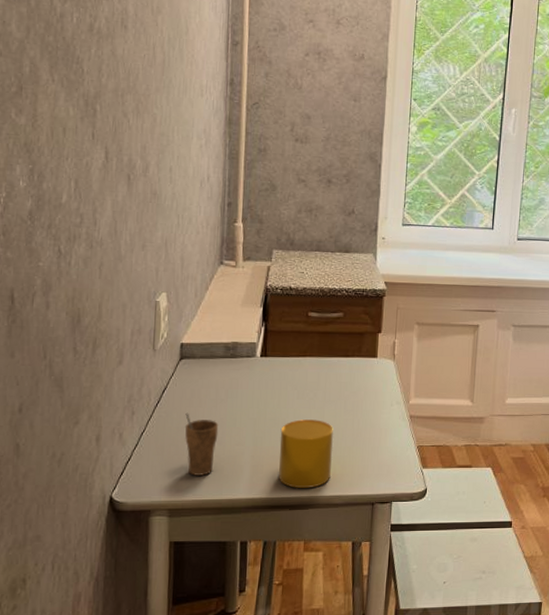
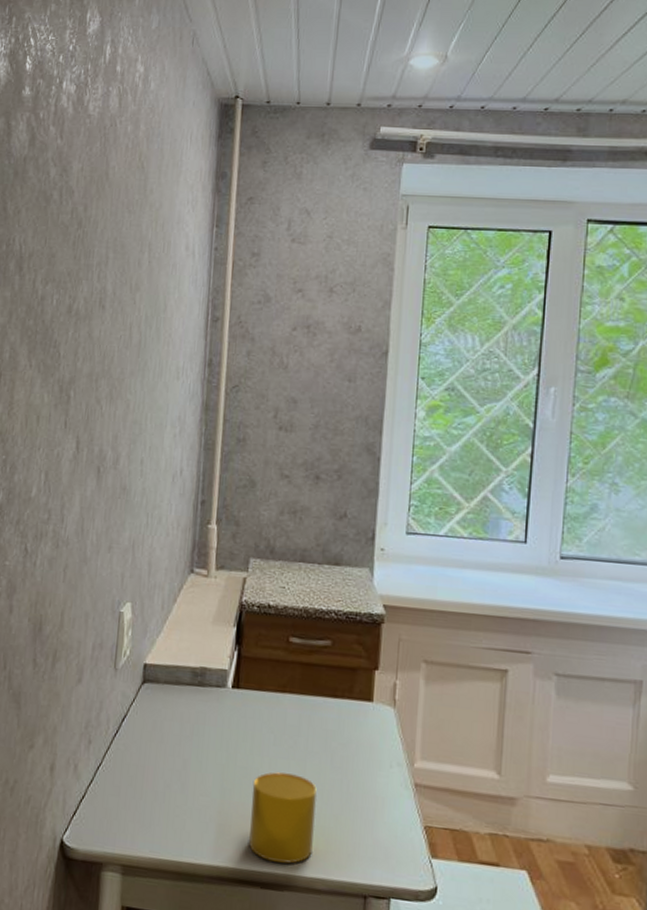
cup: present [185,412,219,476] -> none [144,748,182,829]

